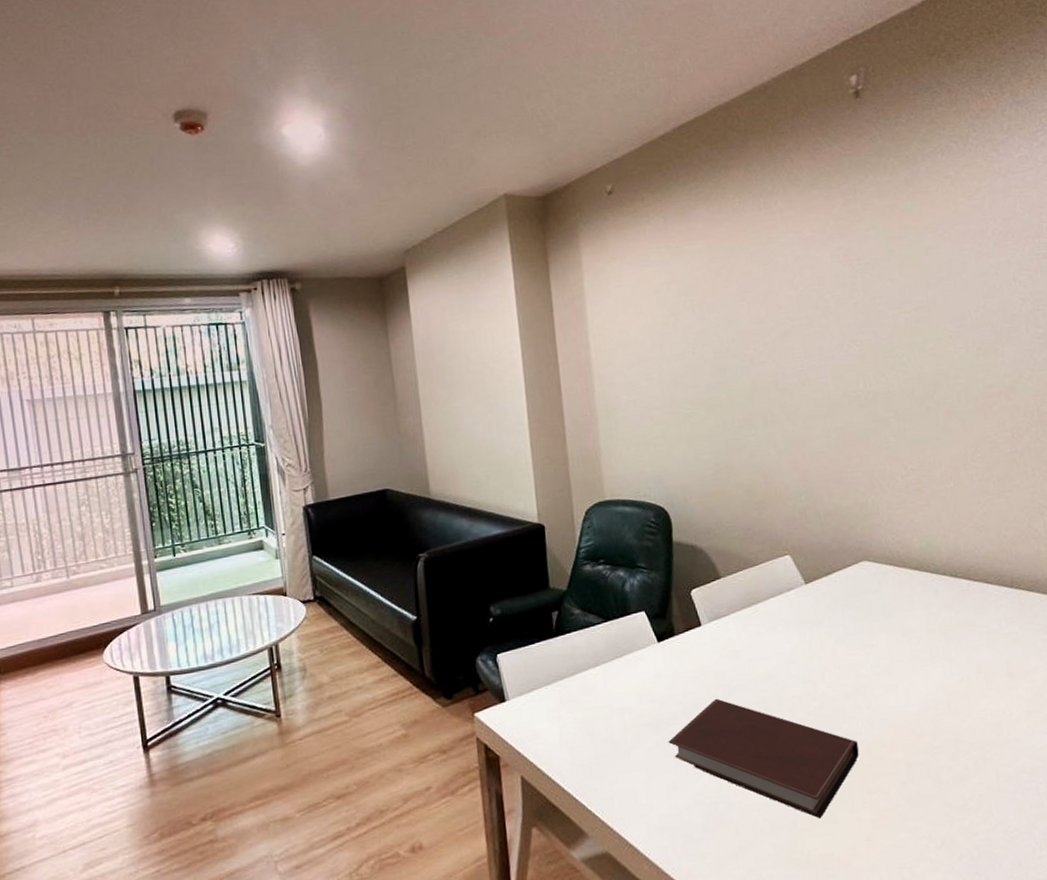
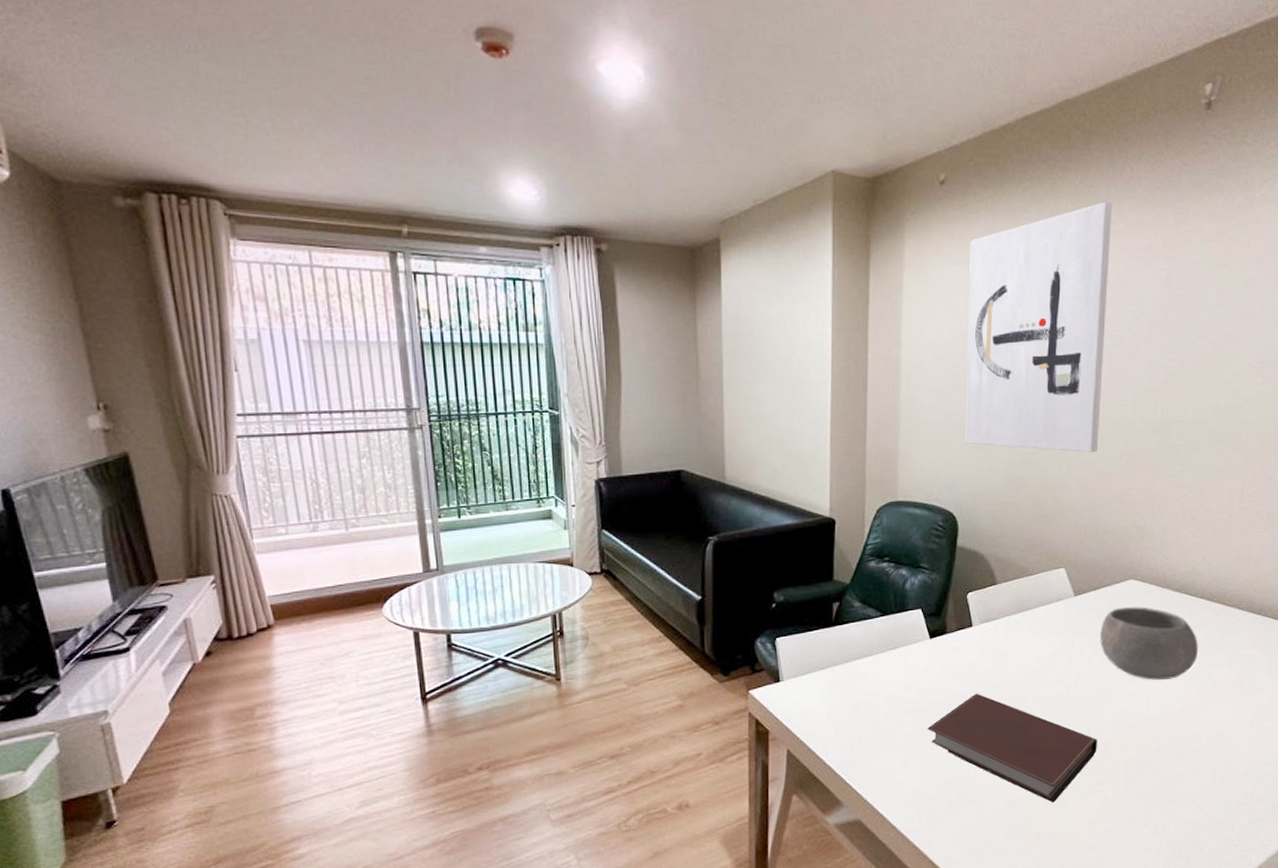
wall art: none [644,191,805,437] -> present [965,201,1113,452]
bowl: none [839,589,952,670] -> present [1100,607,1198,680]

